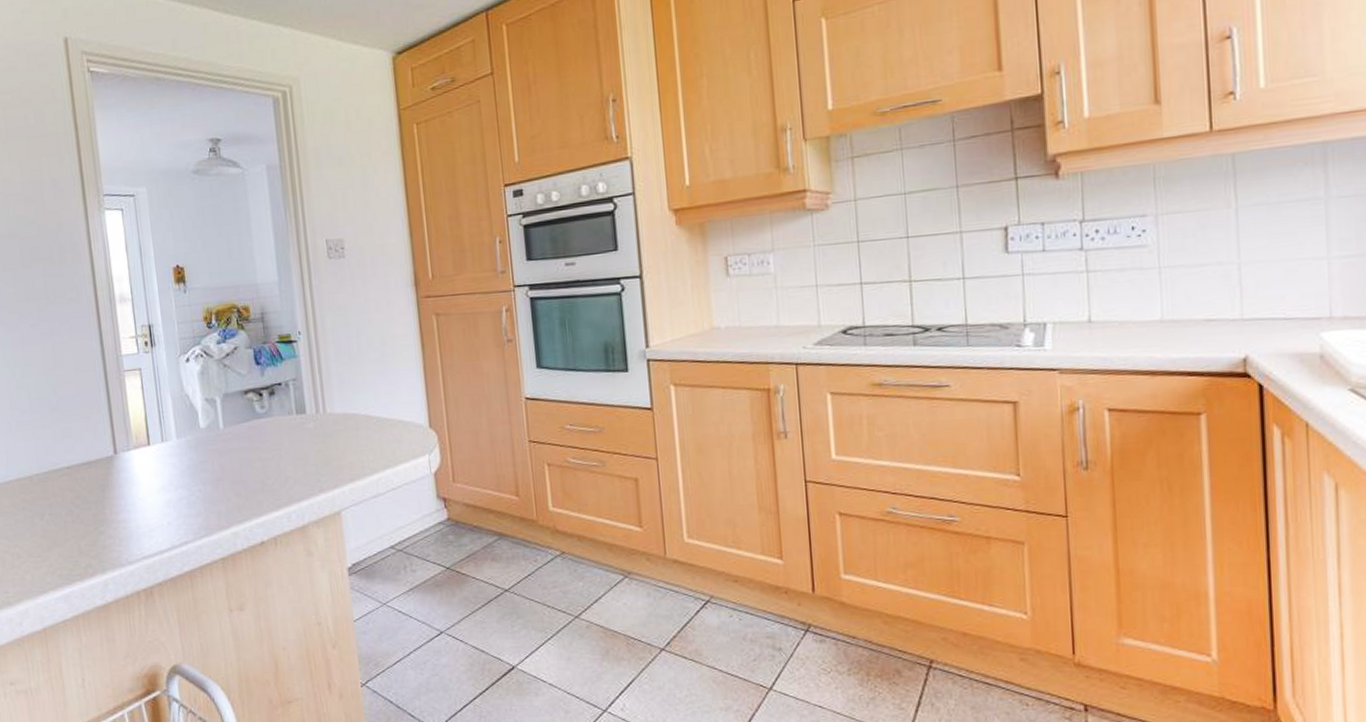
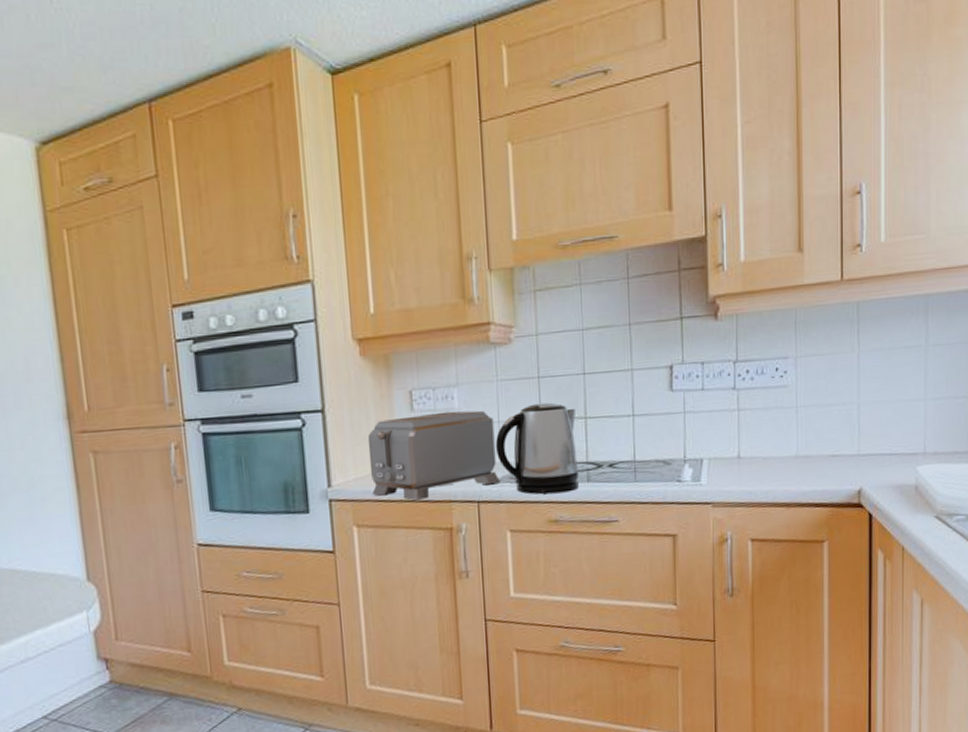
toaster: none [684,274,819,363] -> present [367,410,500,502]
kettle: none [813,266,906,359] -> present [495,402,580,496]

